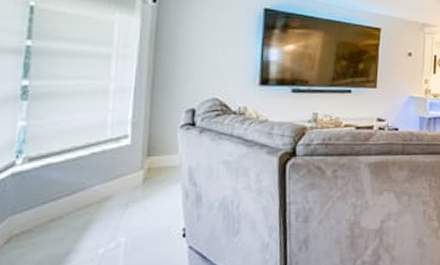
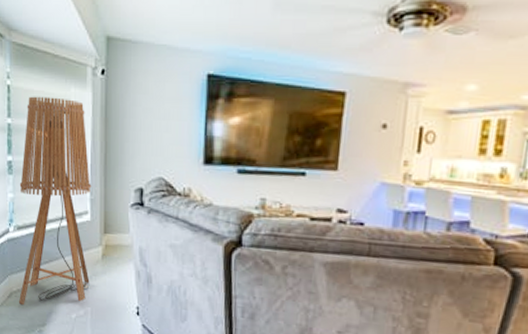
floor lamp: none [20,18,134,250] -> present [18,96,92,306]

